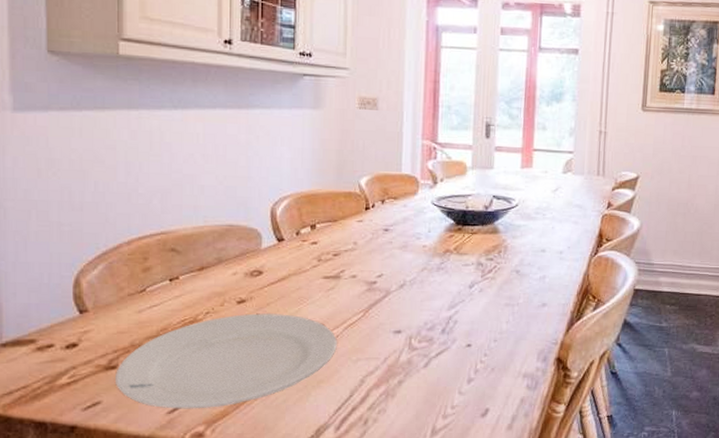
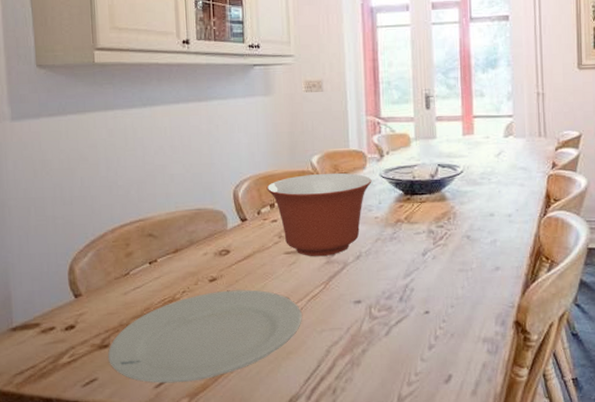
mixing bowl: none [308,196,423,284] -> present [266,172,372,257]

